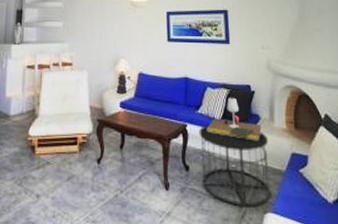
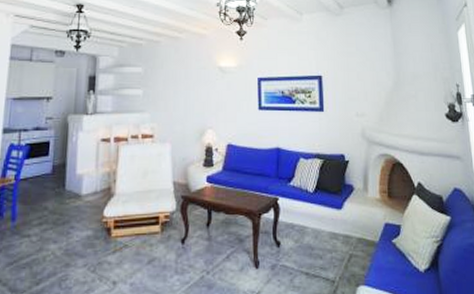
side table: present [199,124,272,207] -> none [291,197,364,282]
cocktail glass: present [206,97,262,140] -> none [299,168,355,211]

